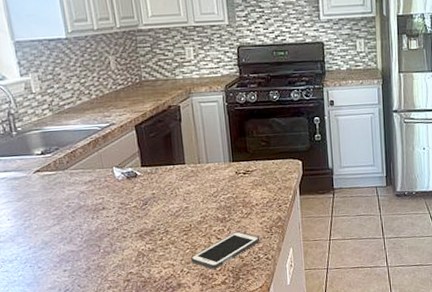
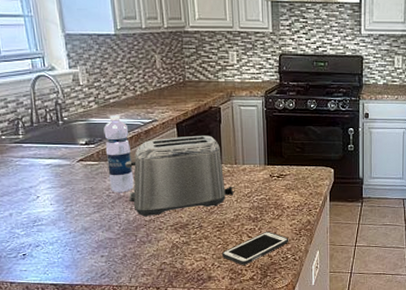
water bottle: none [59,121,95,202] -> present [103,115,134,192]
toaster: none [84,135,201,226] -> present [125,135,235,217]

